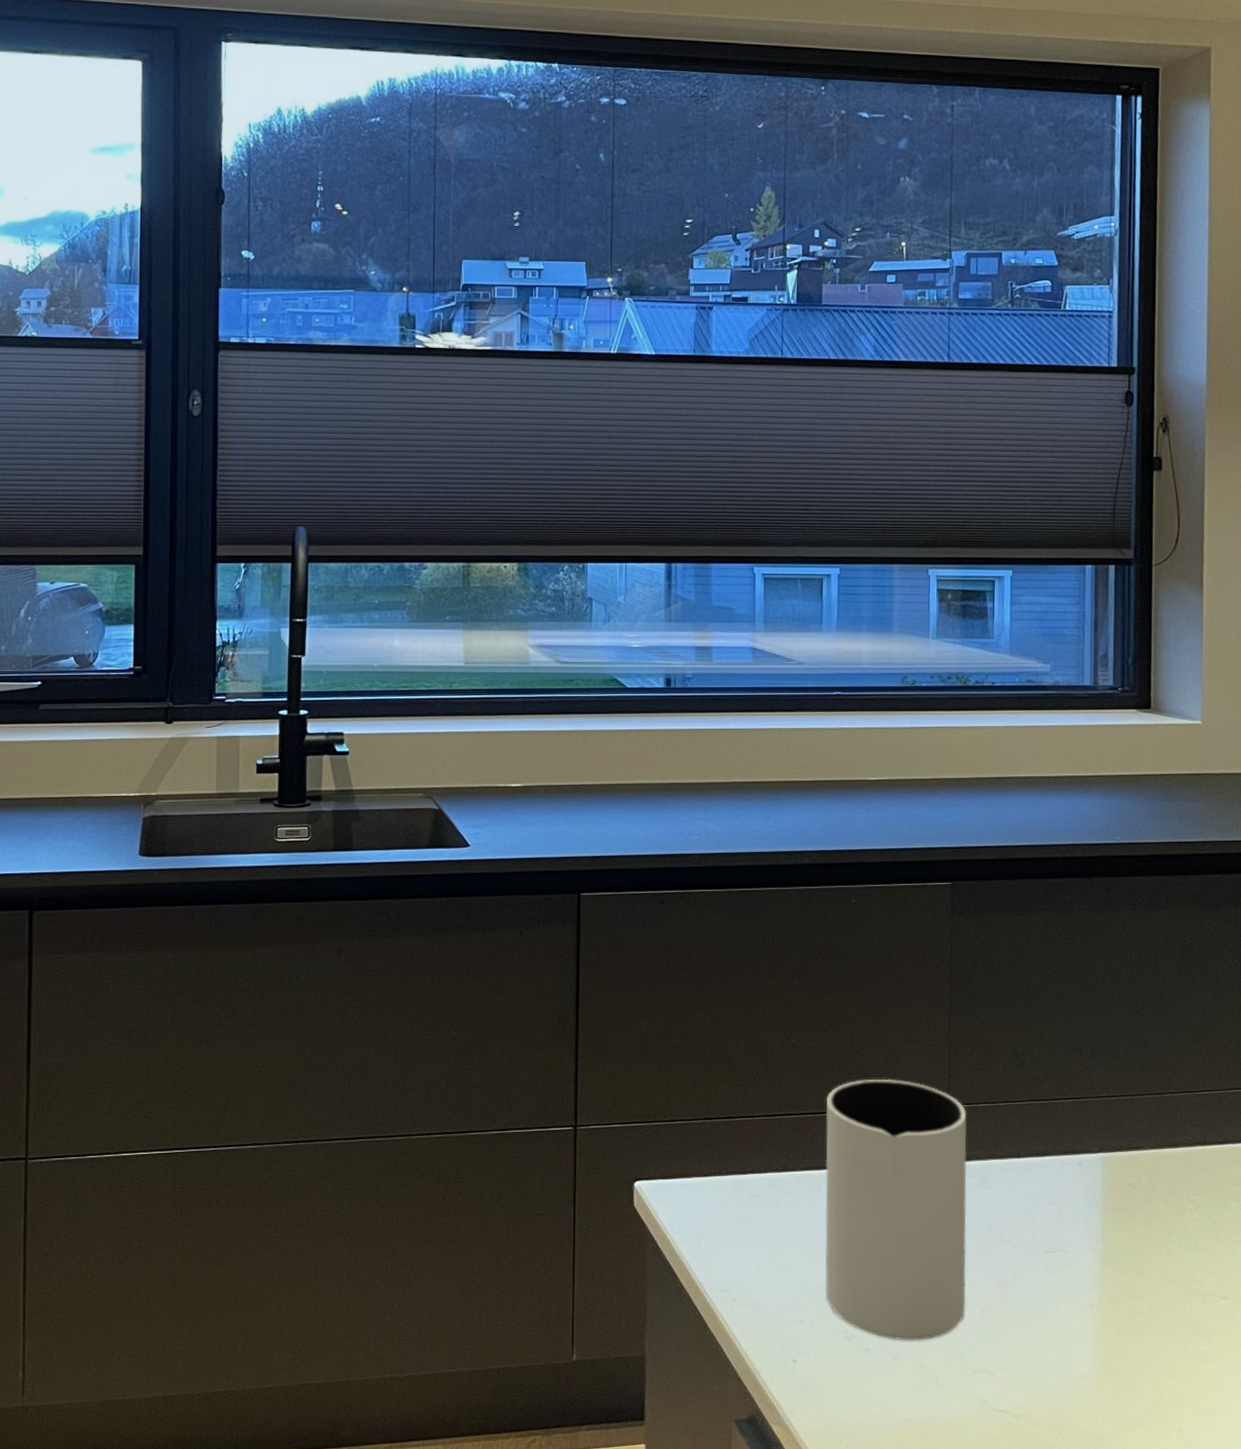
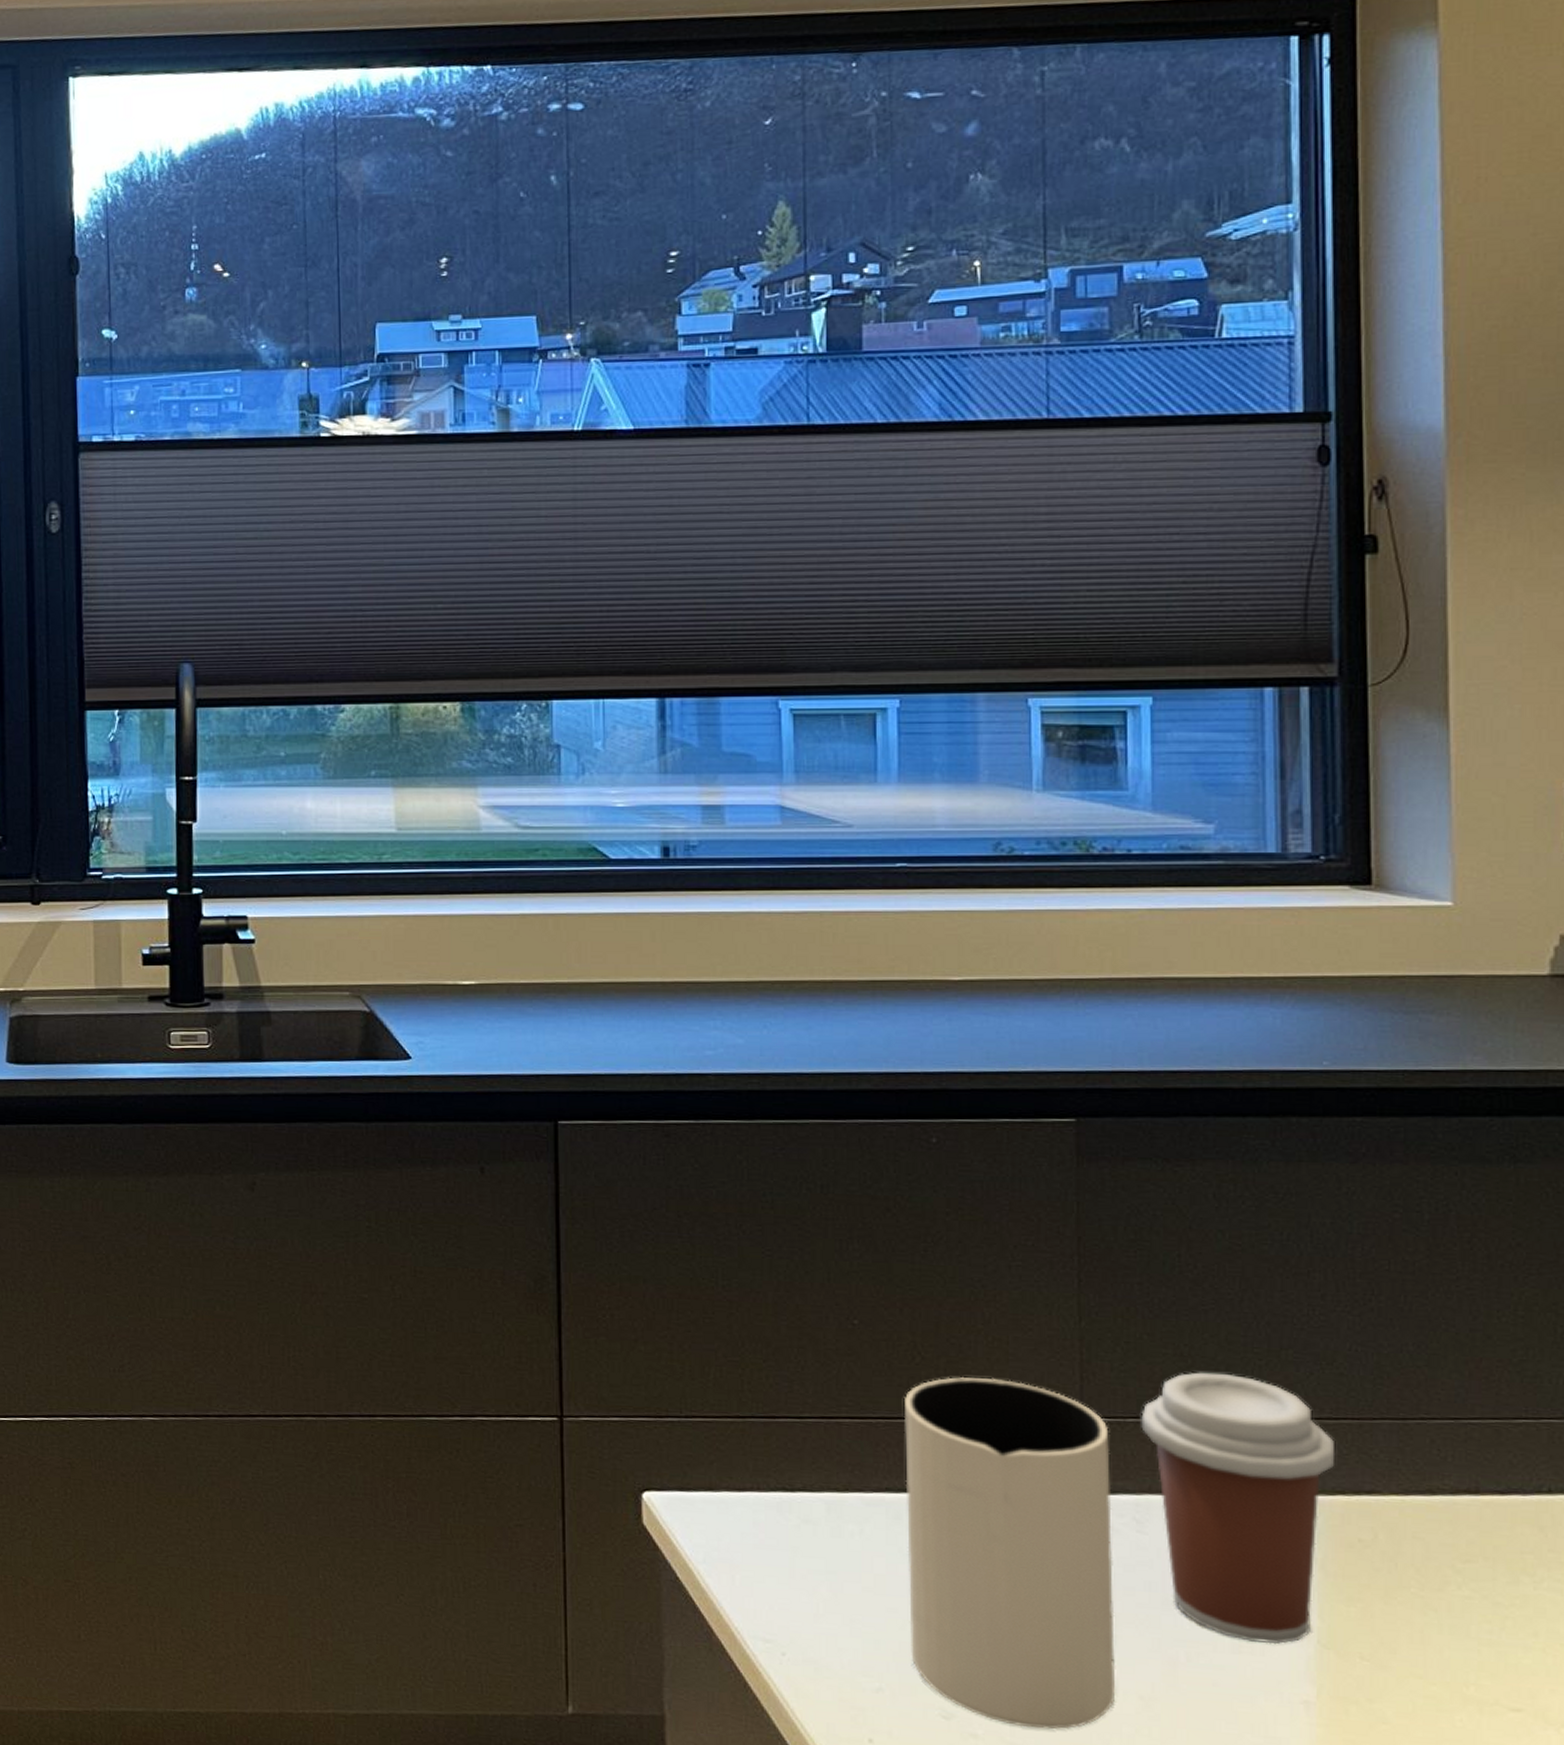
coffee cup: none [988,1067,1115,1264] -> present [1141,1372,1334,1645]

